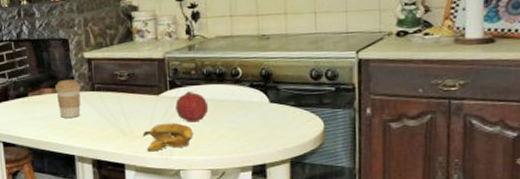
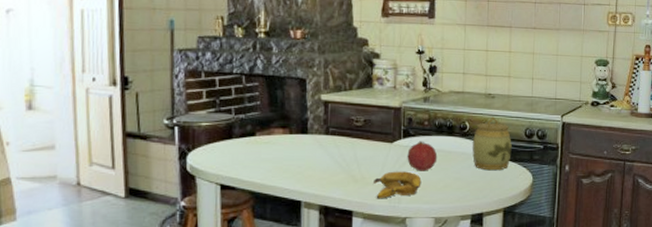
coffee cup: present [54,80,81,118] -> none [286,121,315,161]
jar: none [246,59,295,119] -> present [472,116,512,171]

